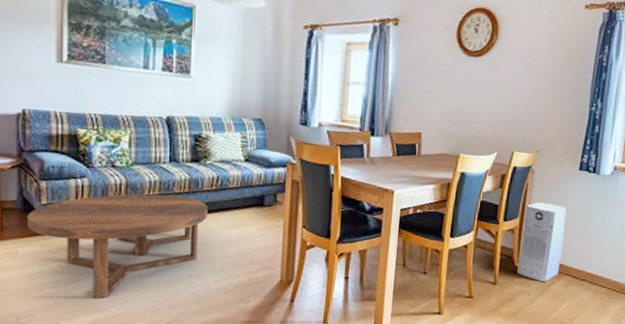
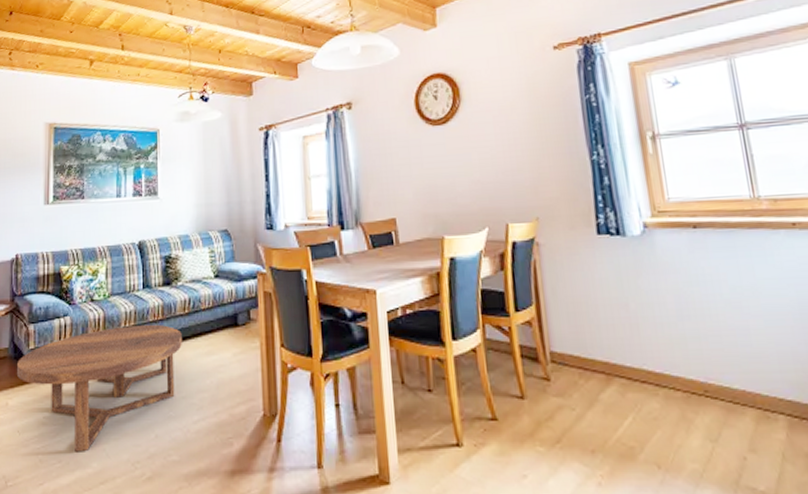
air purifier: present [517,202,567,283] -> none [540,281,606,390]

